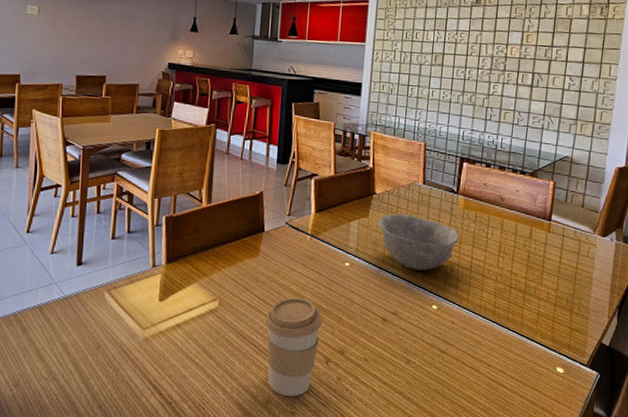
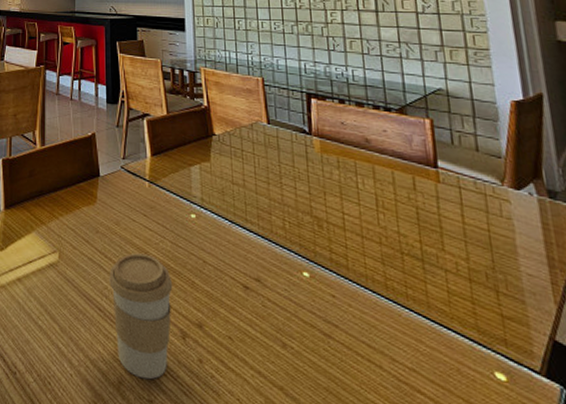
bowl: present [379,214,459,271] -> none [223,158,322,228]

